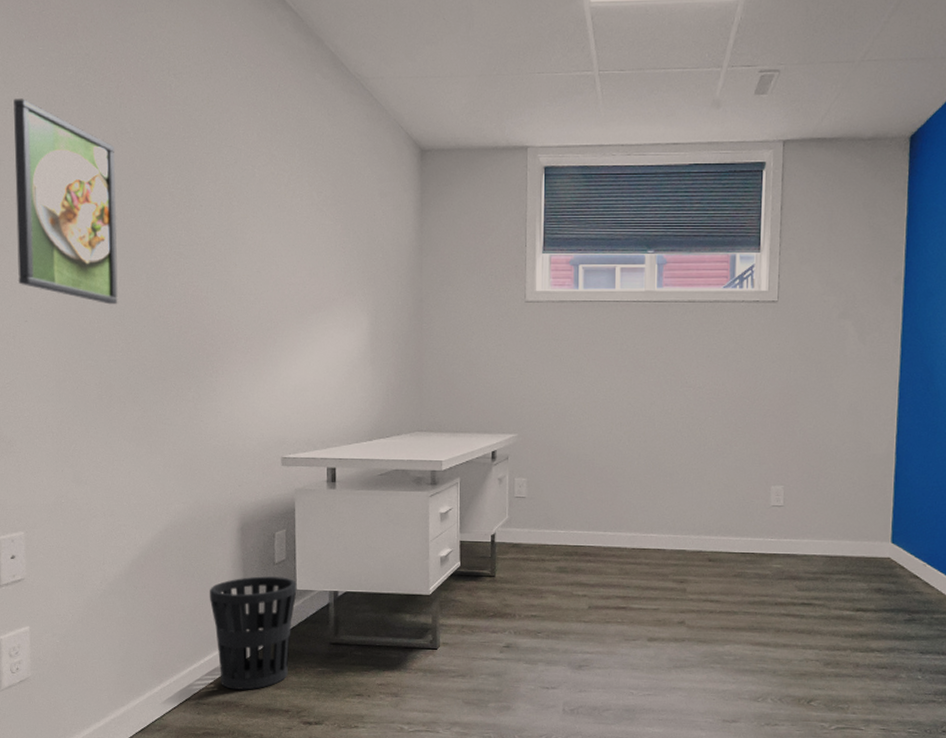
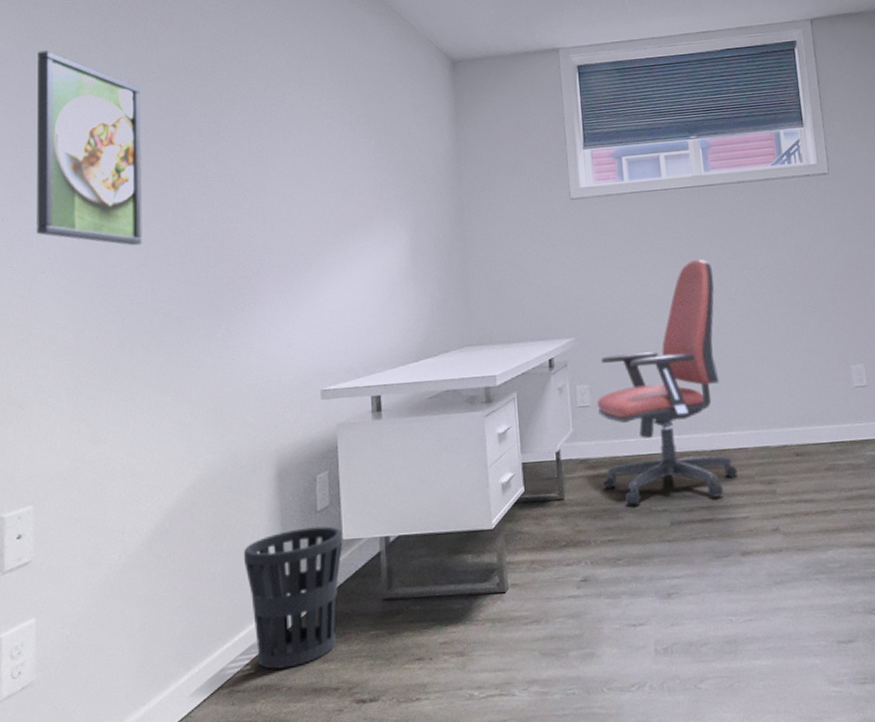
office chair: none [531,371,654,589] -> present [596,258,737,505]

